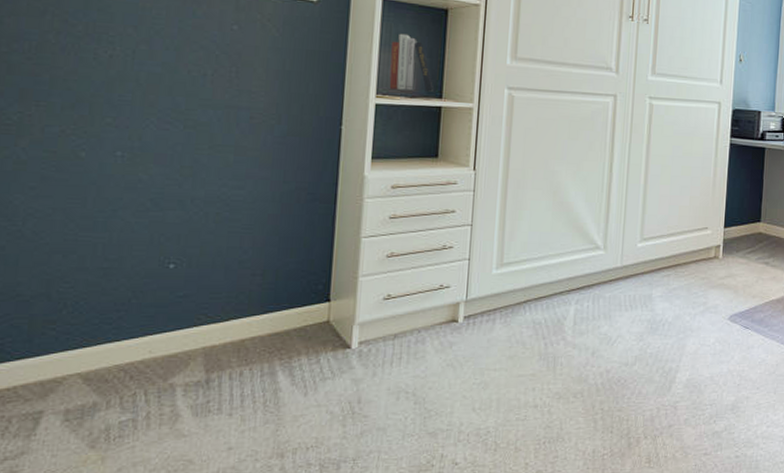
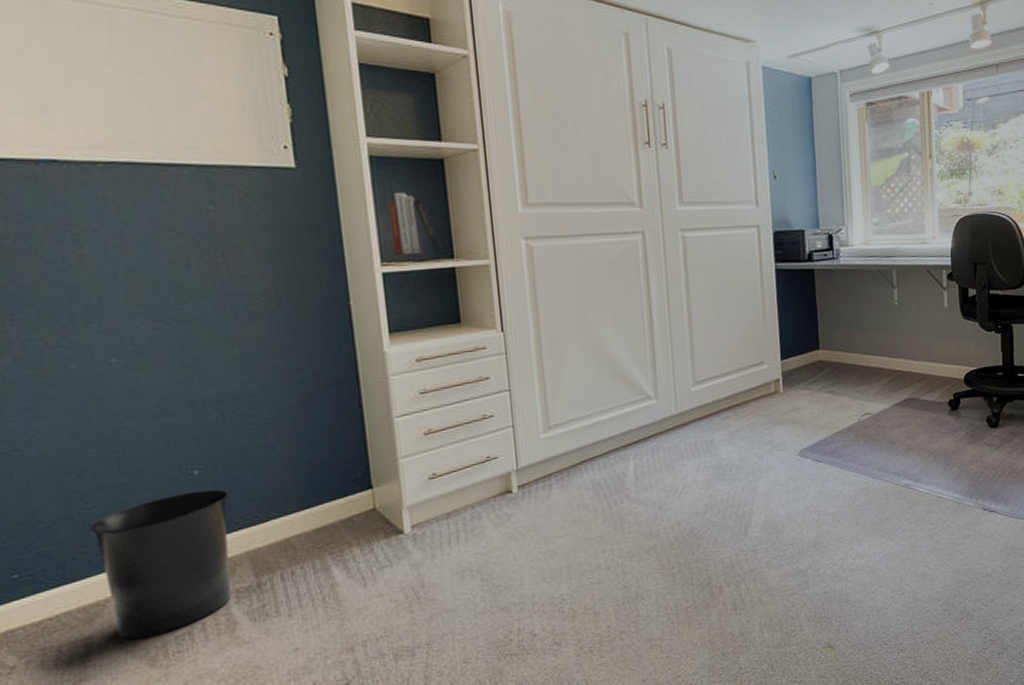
waste bin: none [65,284,197,418] -> present [91,489,232,639]

